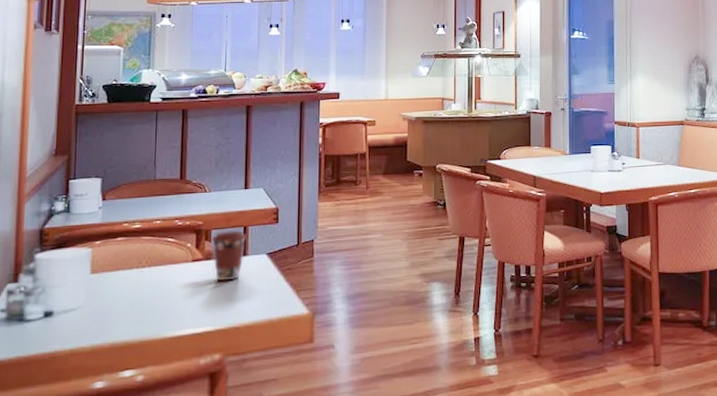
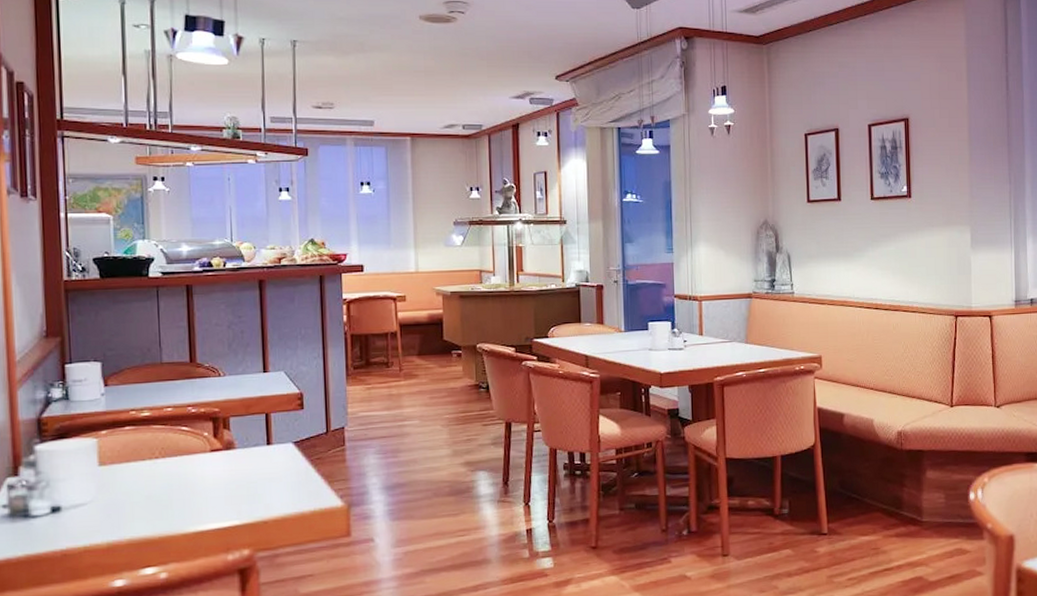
coffee cup: present [211,230,247,281] -> none [230,418,270,473]

